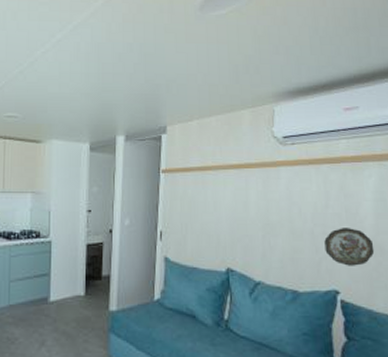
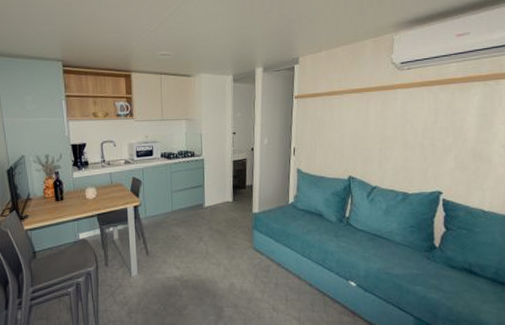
decorative plate: present [324,228,375,266] -> none [432,140,474,171]

